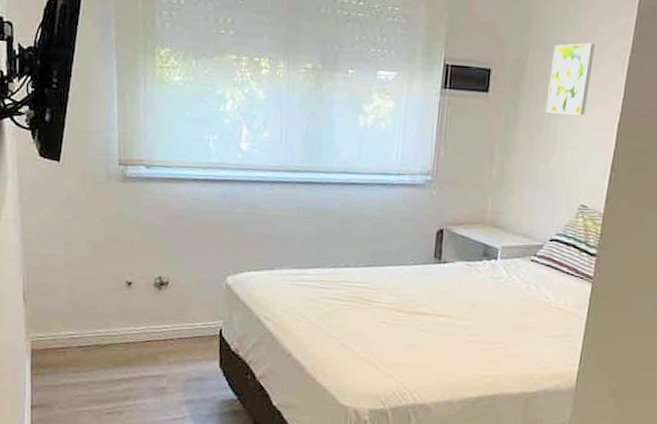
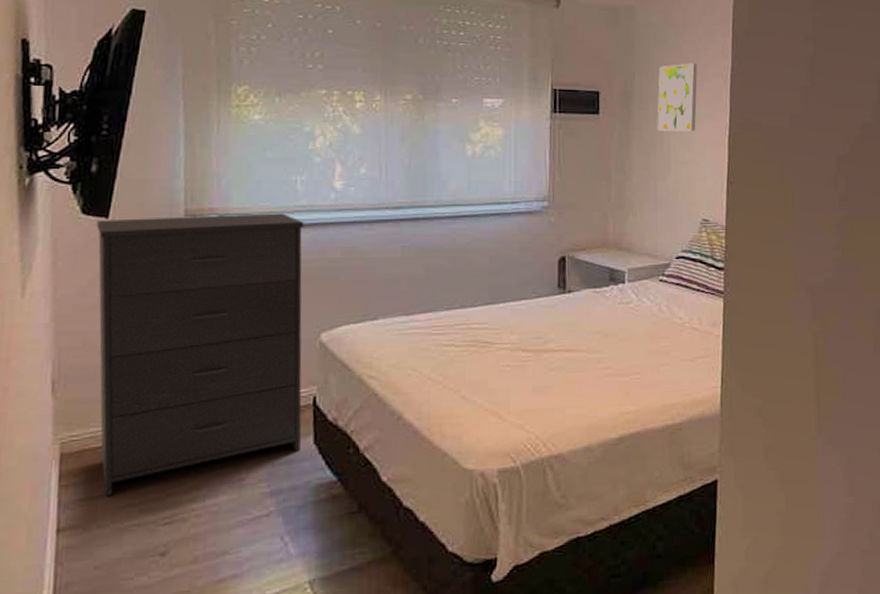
dresser: none [51,163,215,386] -> present [96,213,304,496]

